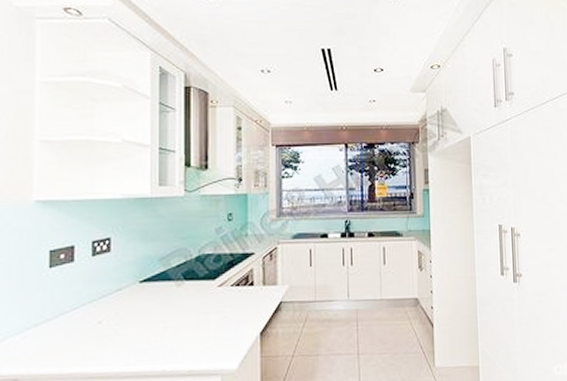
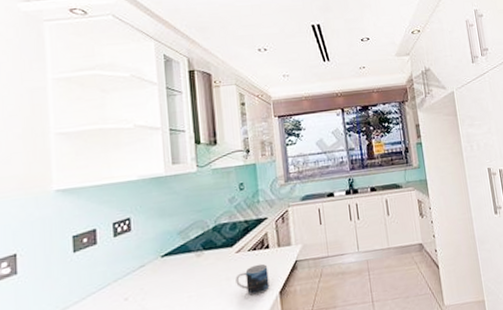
mug: none [215,301,250,333] -> present [235,263,270,296]

